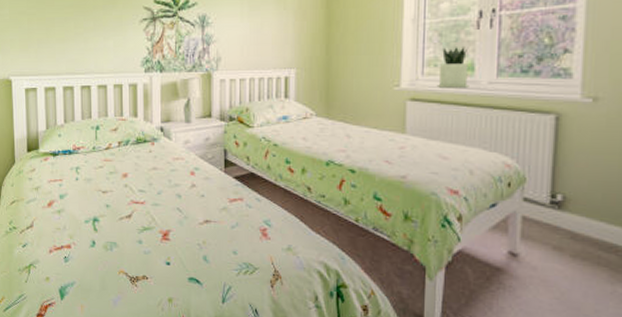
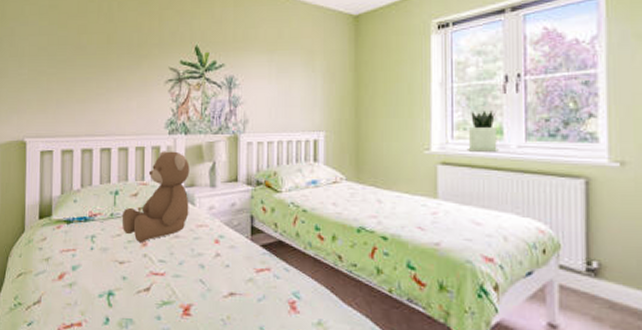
teddy bear: none [103,88,166,174] -> present [121,151,190,242]

